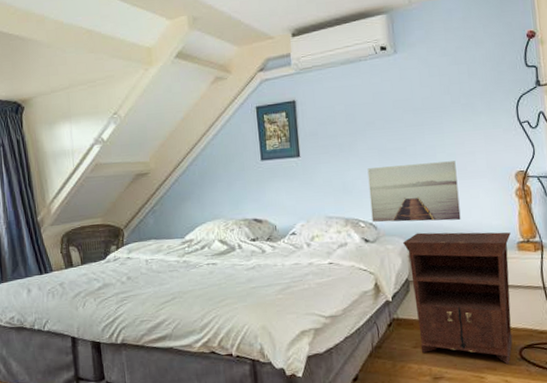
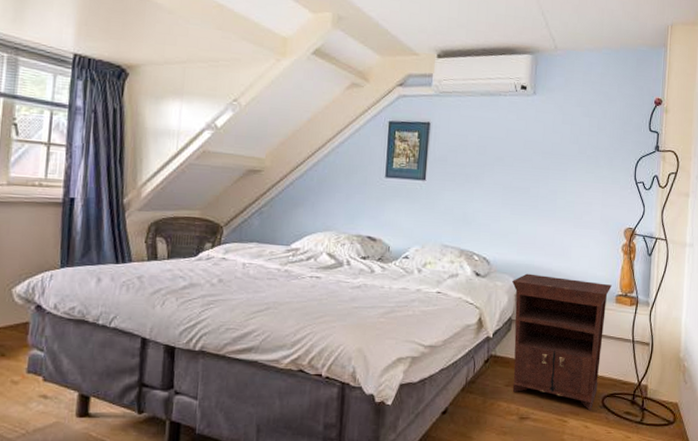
wall art: present [367,161,461,223] -> none [486,203,573,266]

